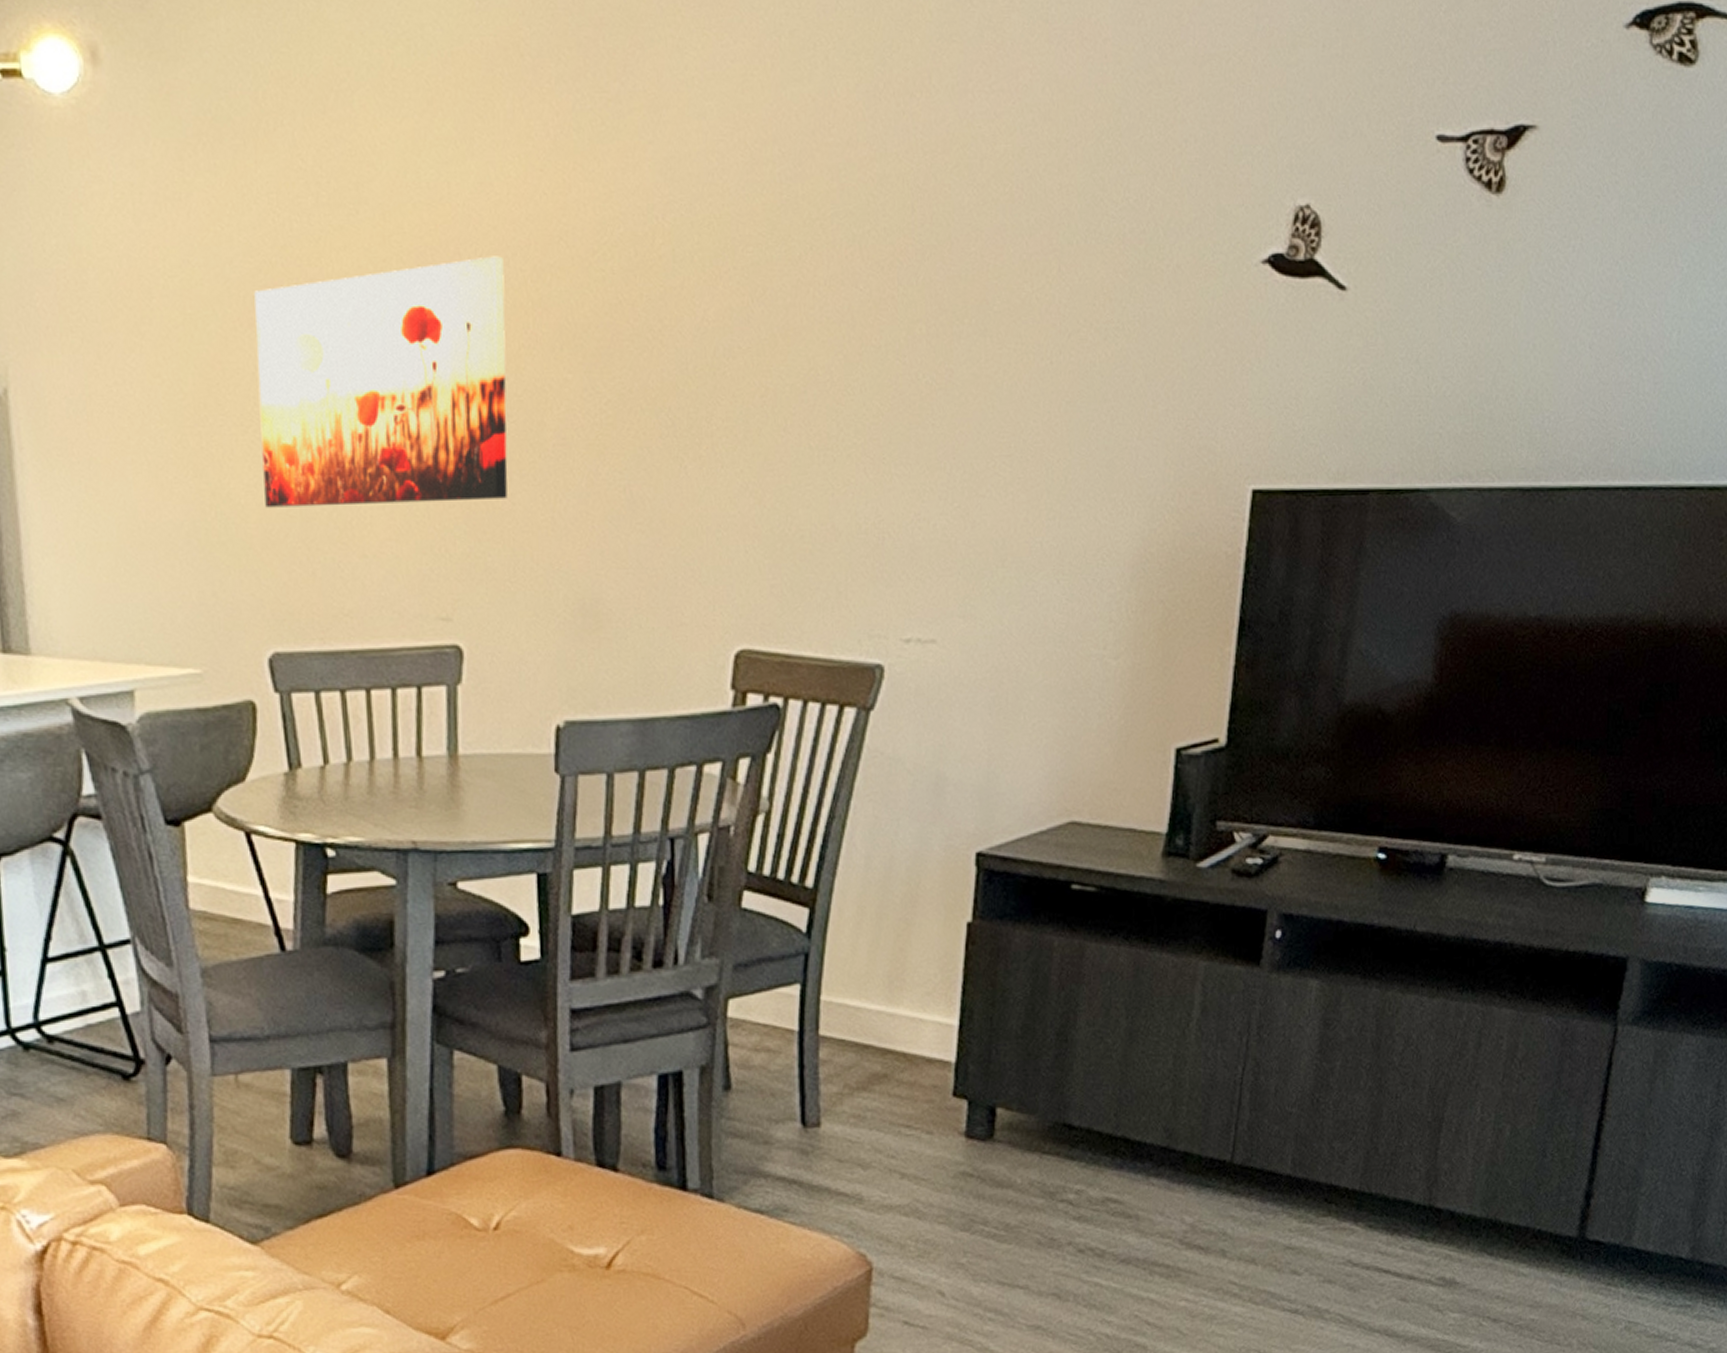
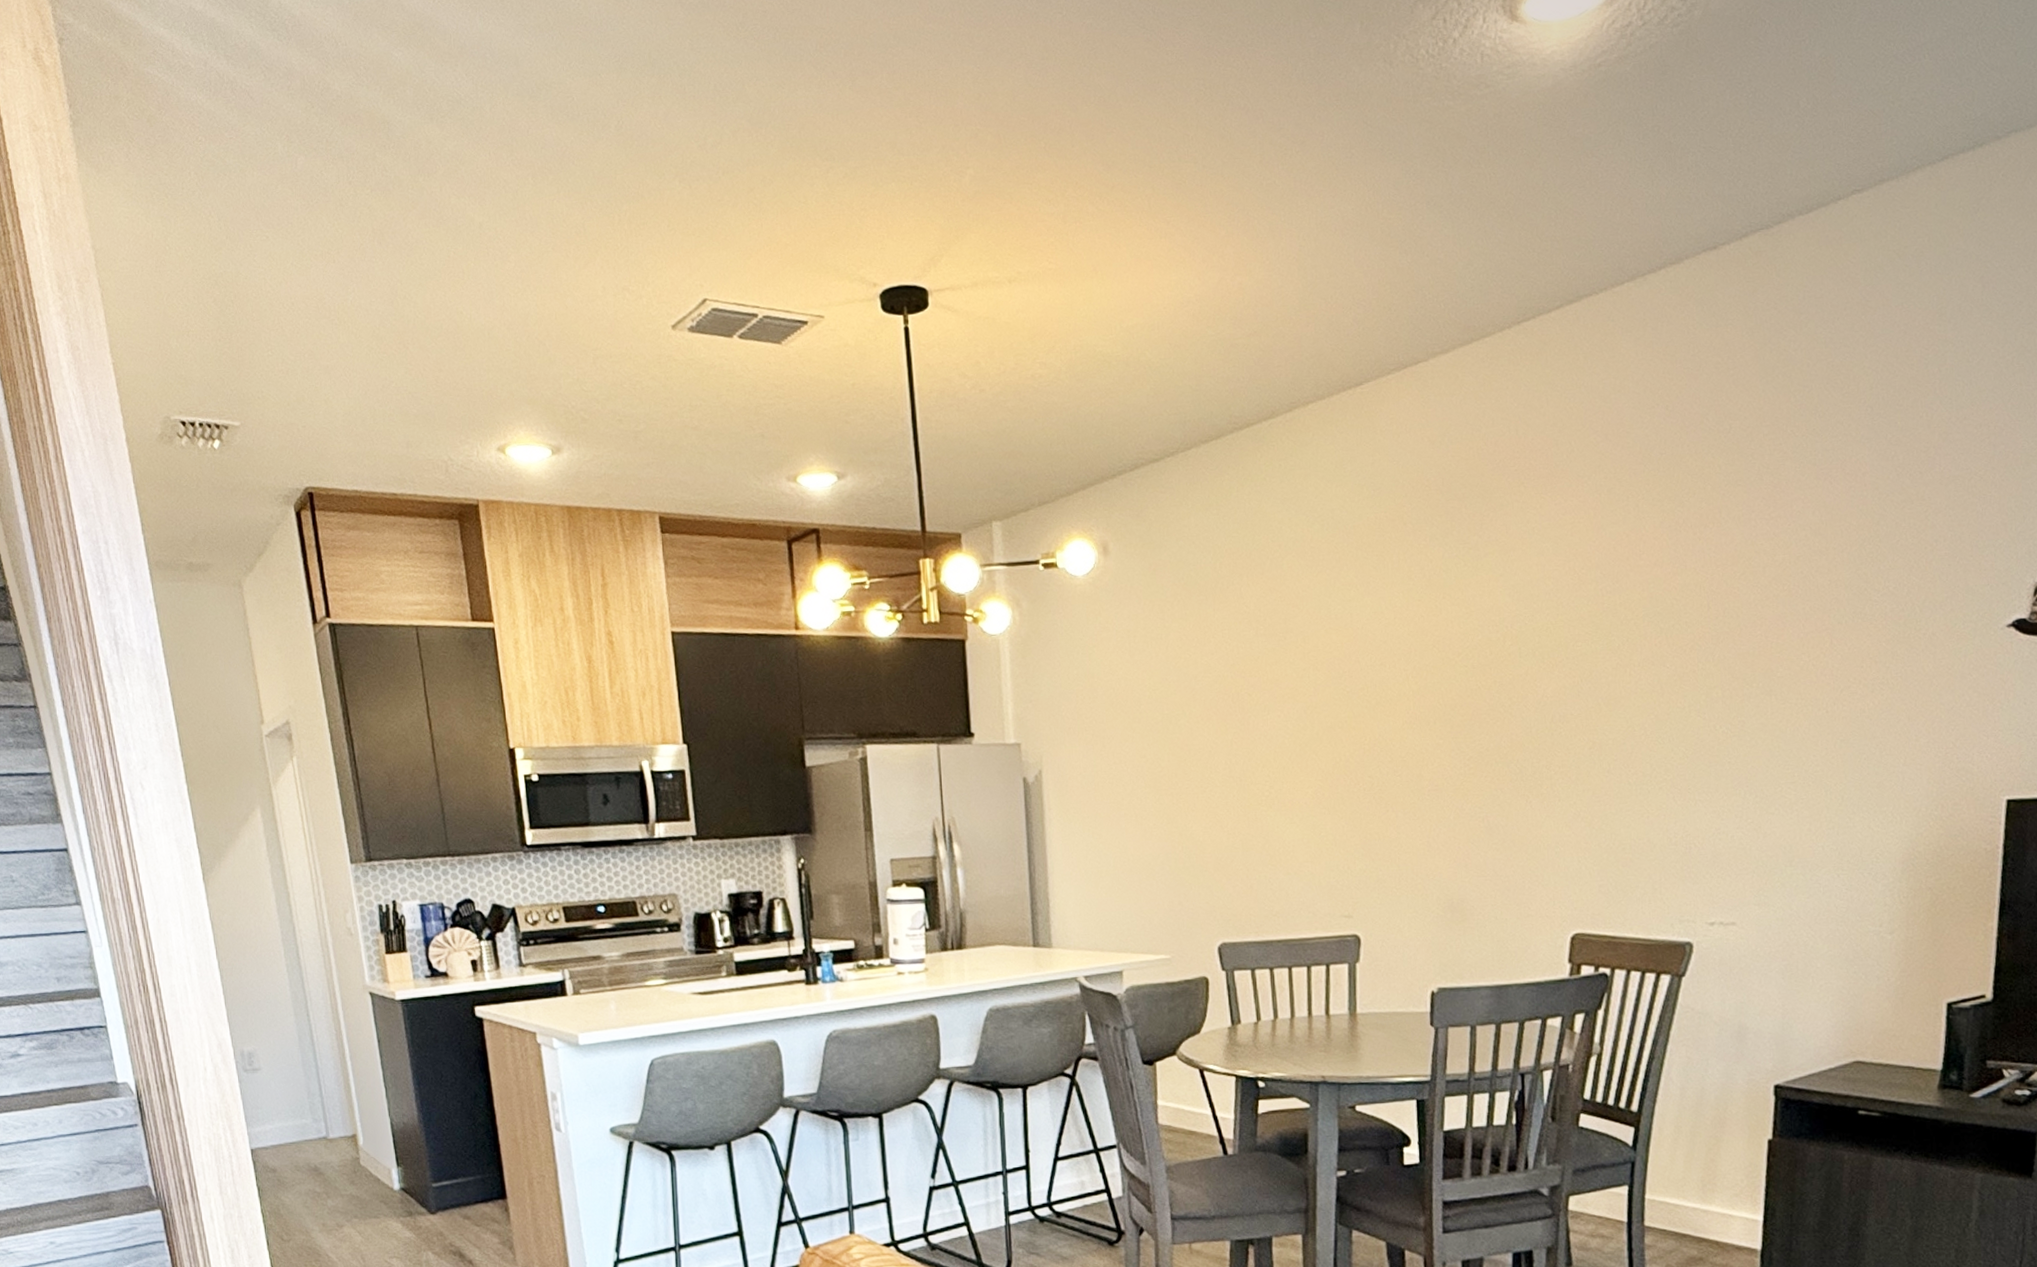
wall art: present [254,256,508,508] -> none [1212,661,1394,843]

